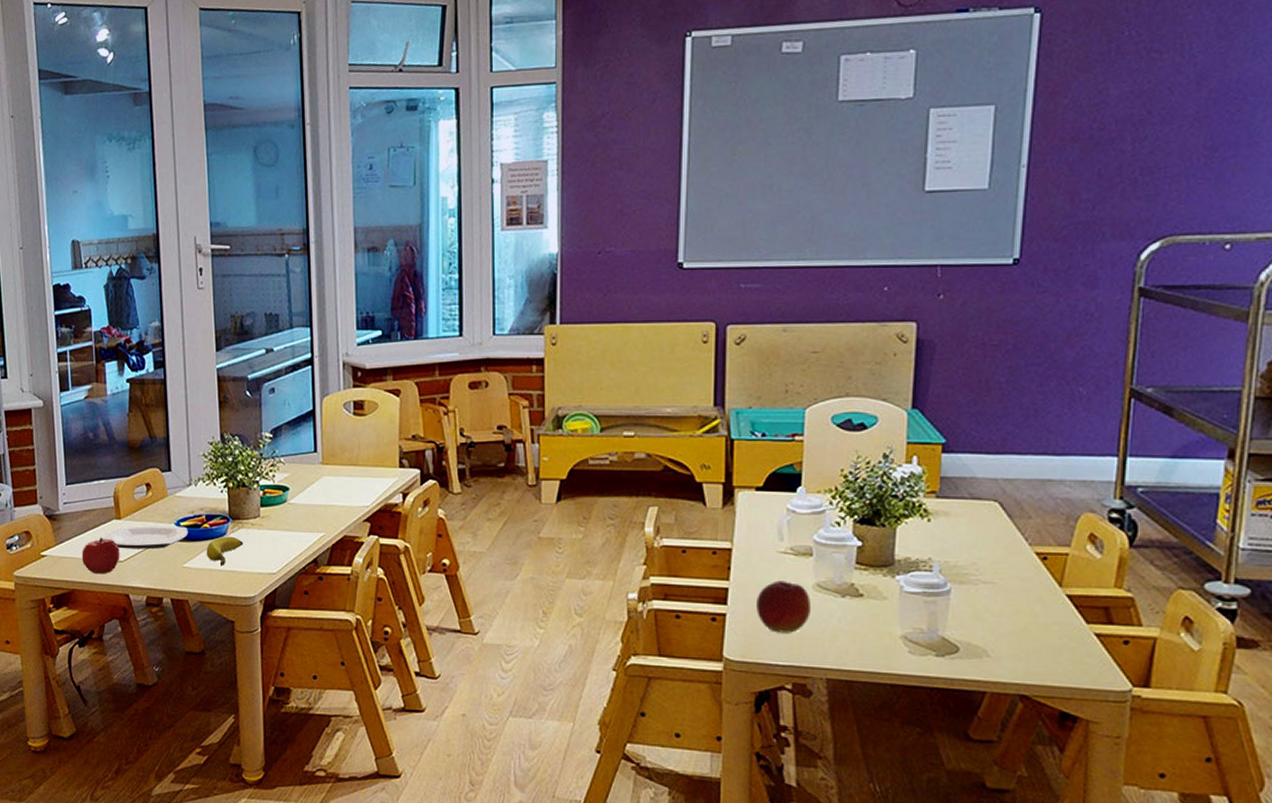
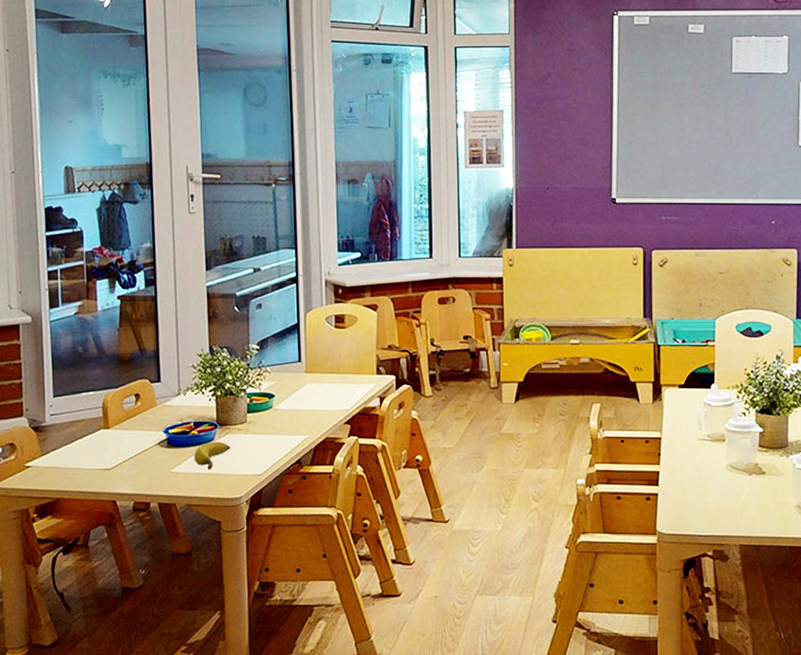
apple: present [82,537,120,575] -> none [68,446,108,483]
plate: present [103,525,188,549] -> none [90,433,177,457]
apple: present [756,580,812,633] -> none [682,463,726,508]

